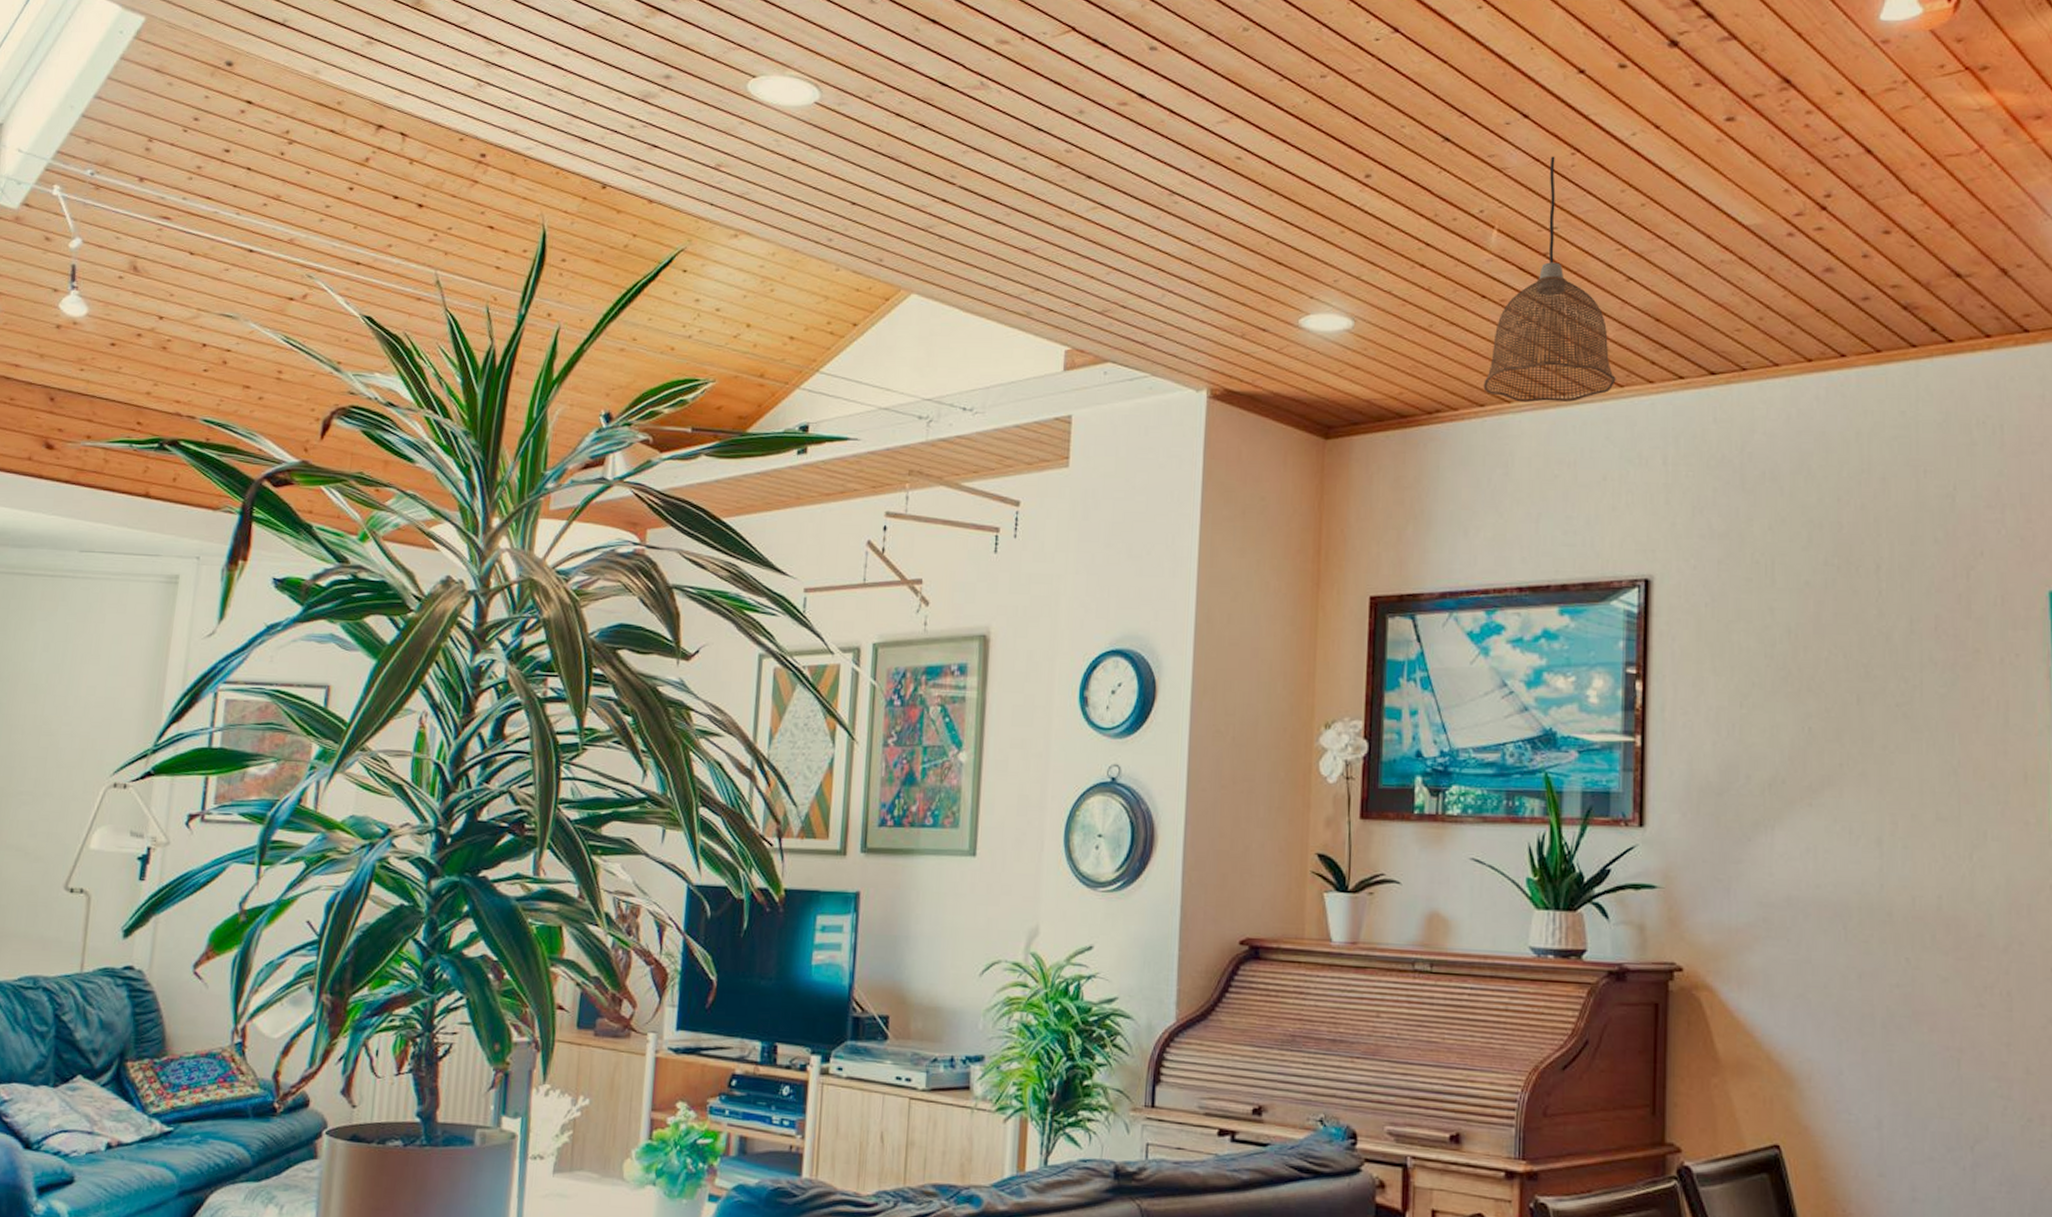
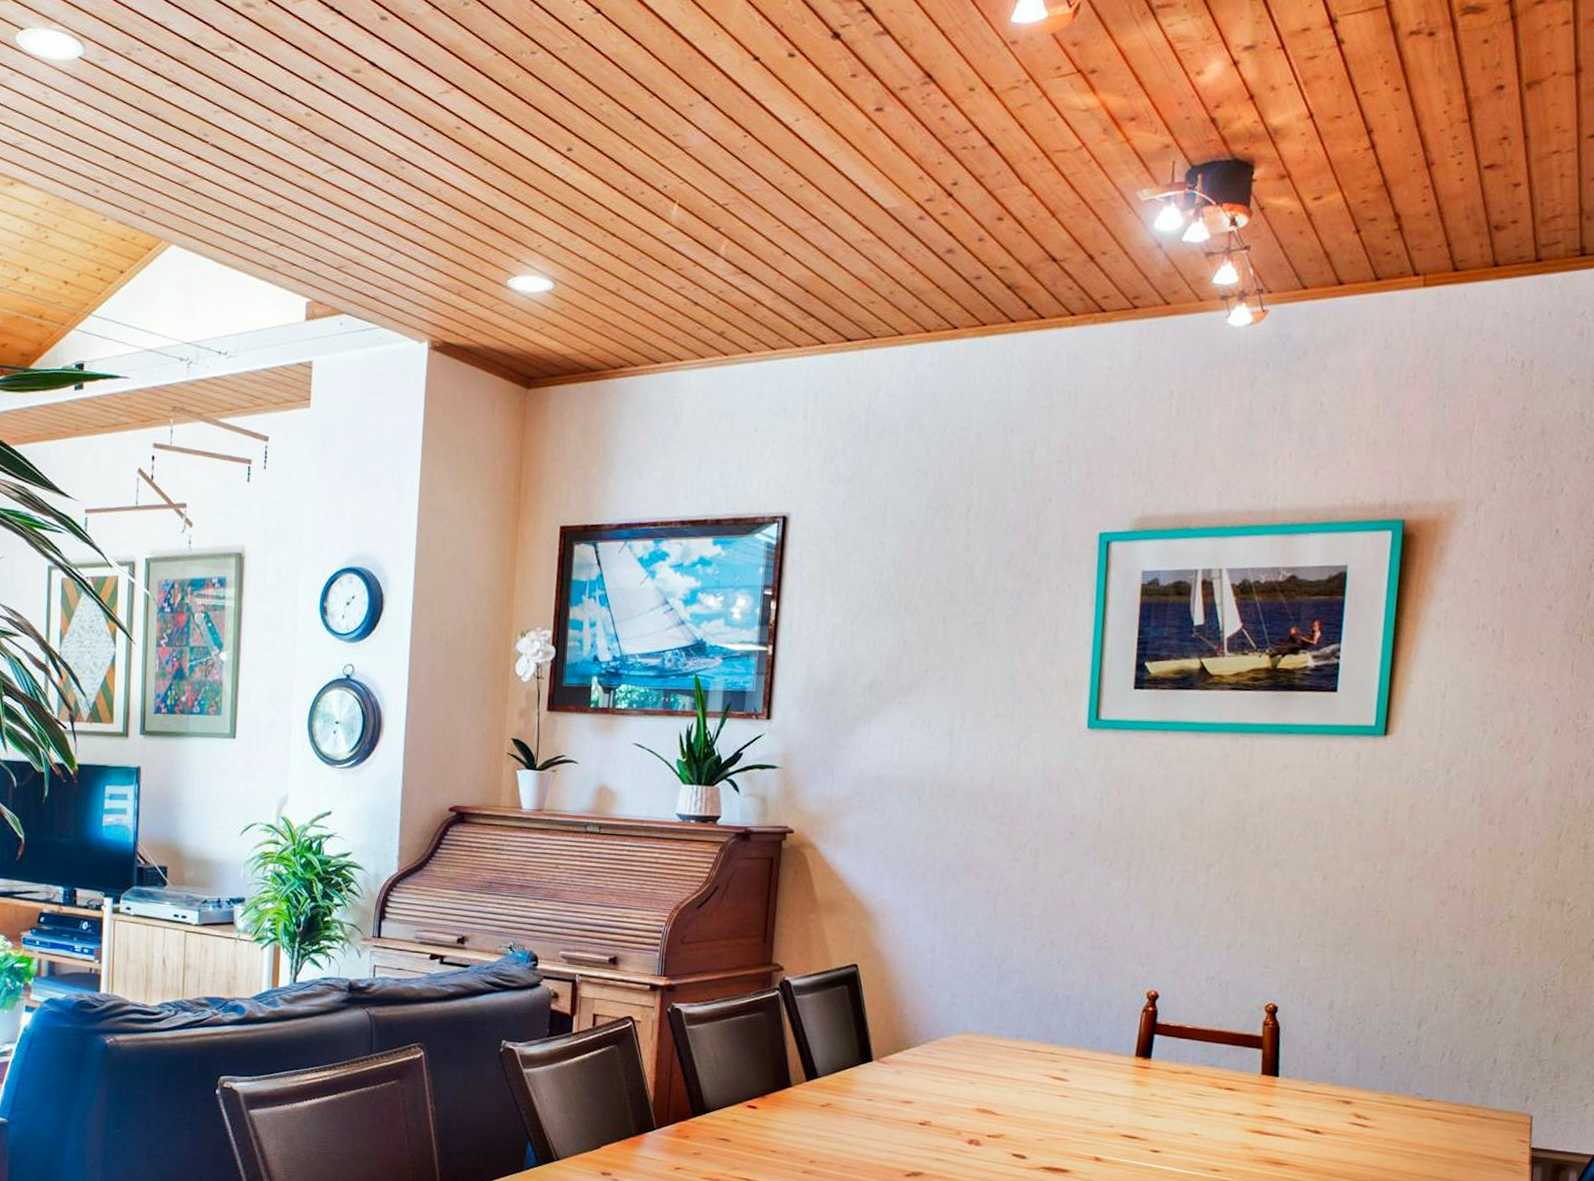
pendant lamp: present [1483,156,1616,402] -> none [660,138,770,362]

